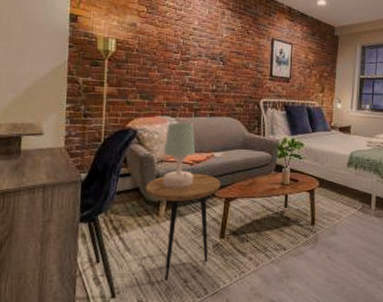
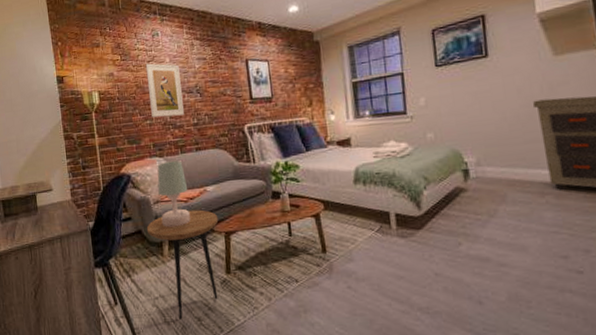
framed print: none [170,22,207,79] -> present [145,63,185,118]

